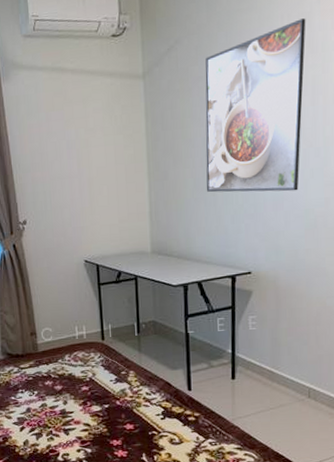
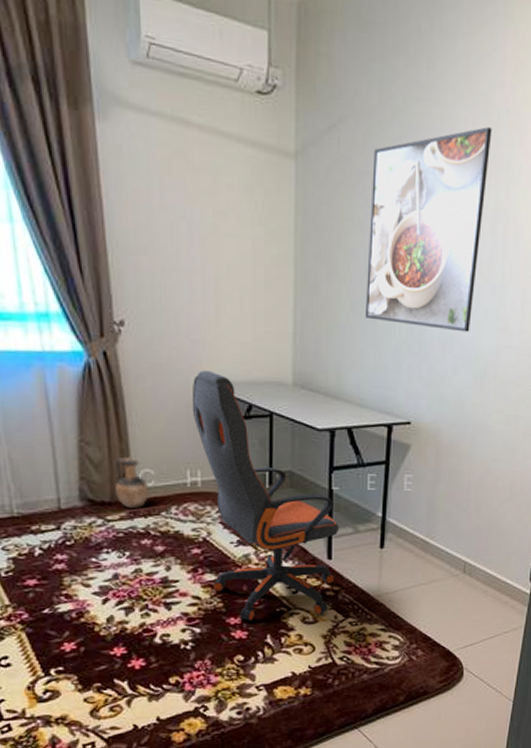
ceramic jug: none [25,319,49,359] -> present [115,456,150,510]
office chair: none [76,249,197,443] -> present [192,371,340,622]

